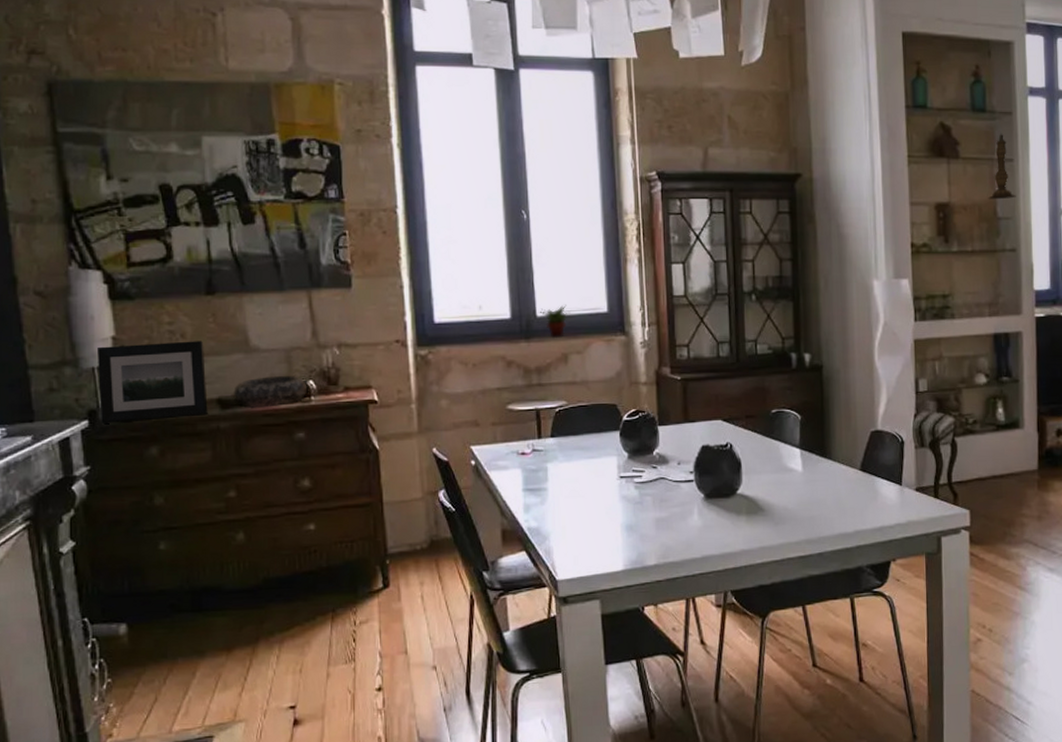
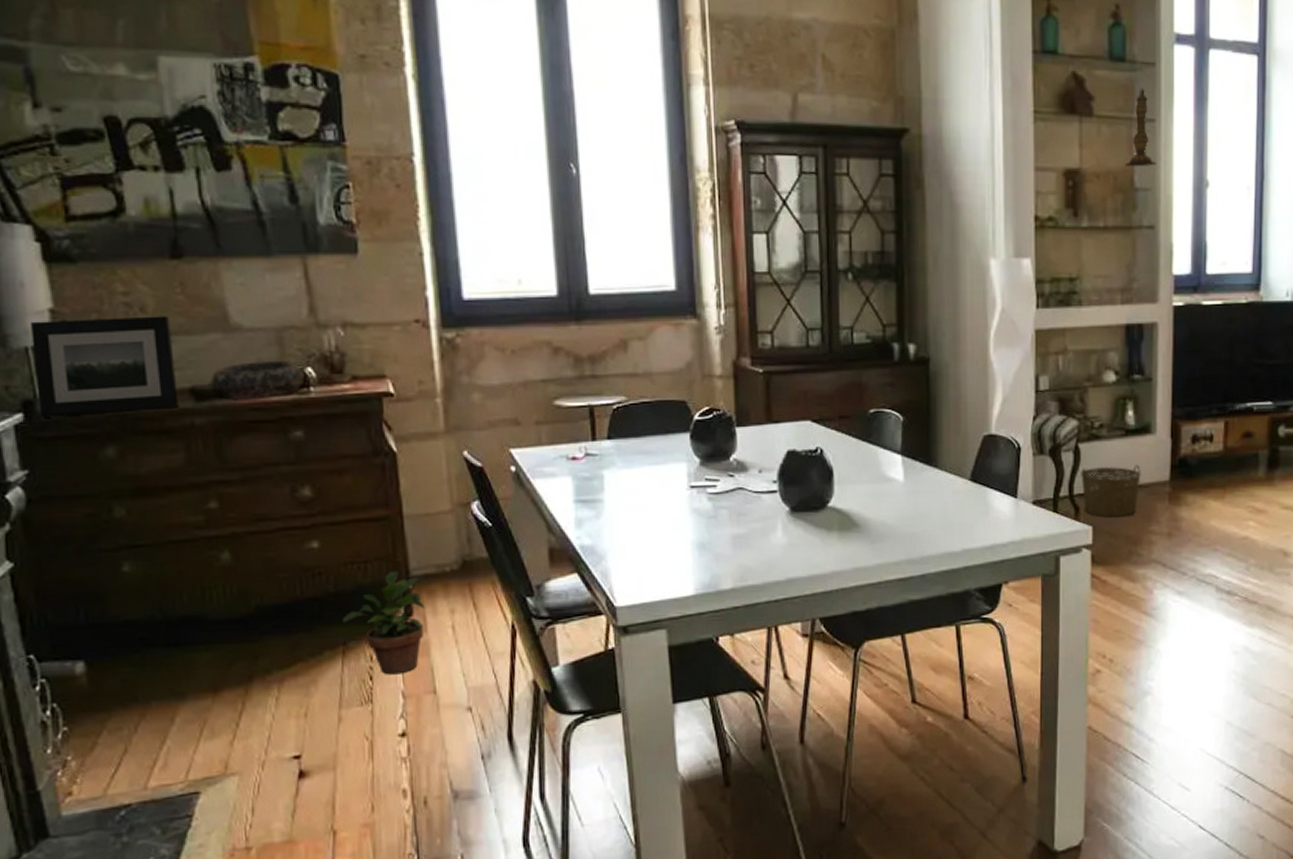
potted plant: none [333,549,400,638] -> present [343,571,425,675]
succulent plant: present [539,304,571,339] -> none [592,280,631,322]
basket: none [957,456,1012,502] -> present [1080,465,1141,517]

